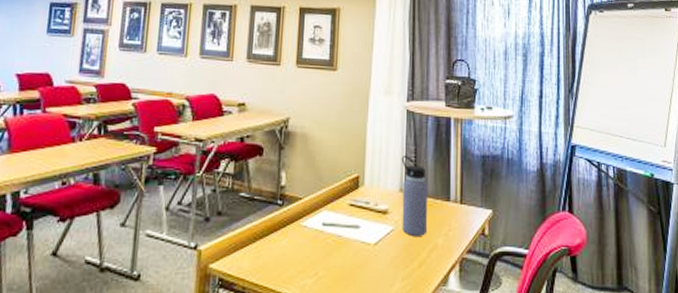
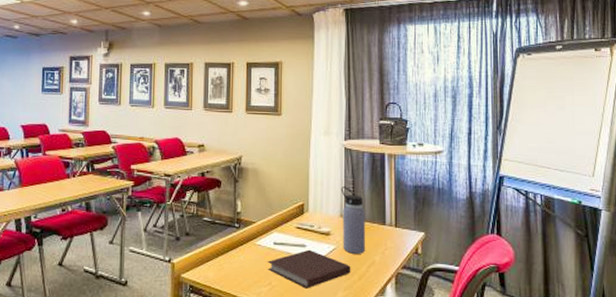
notebook: none [313,231,411,280] -> present [267,249,351,289]

